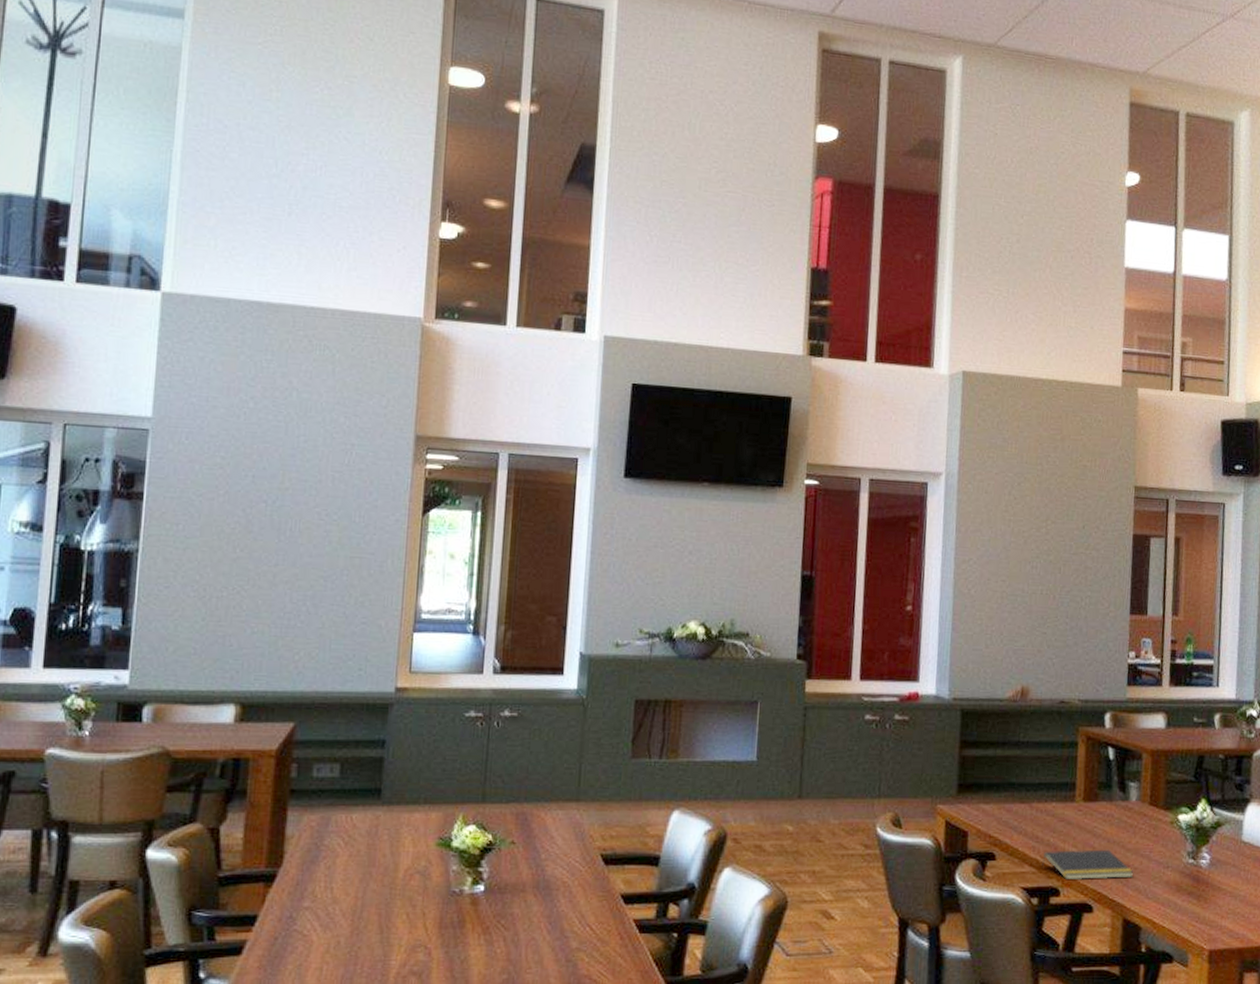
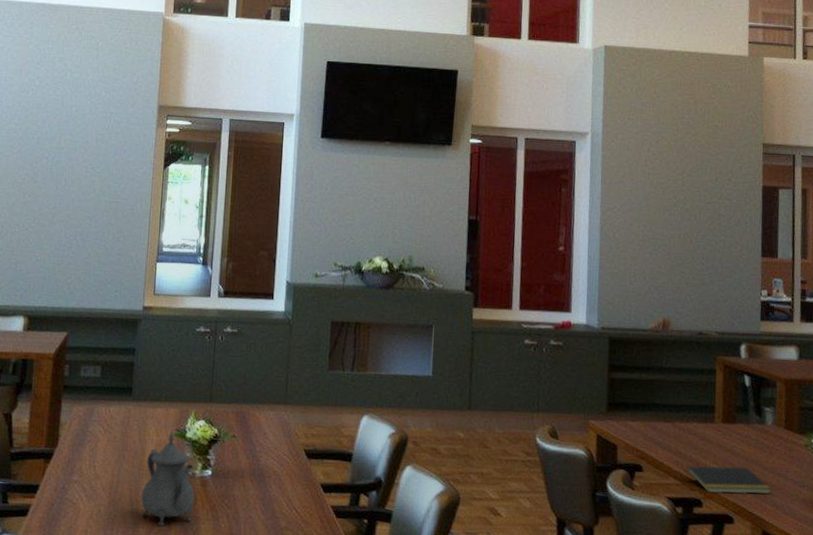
teapot: none [393,840,463,957] -> present [141,431,195,526]

